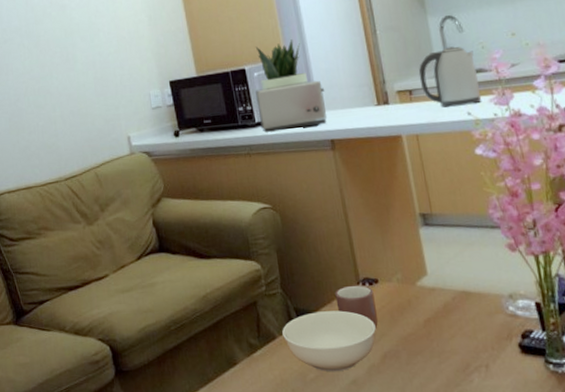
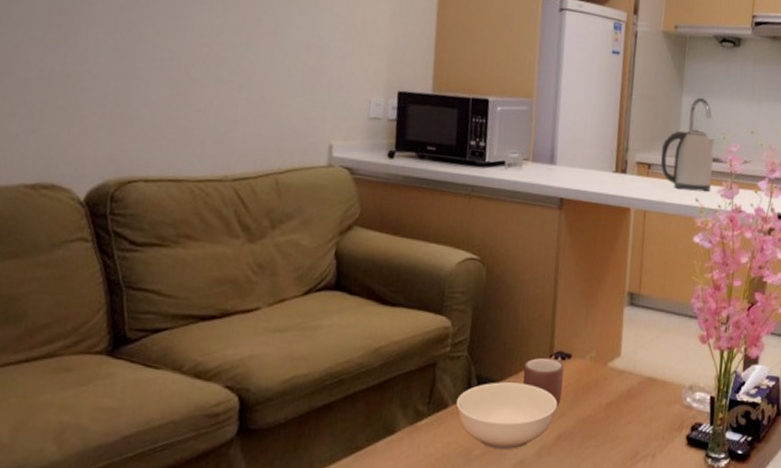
toaster: present [254,79,328,133] -> none [489,125,566,180]
planter: present [255,39,307,90] -> none [501,78,554,131]

